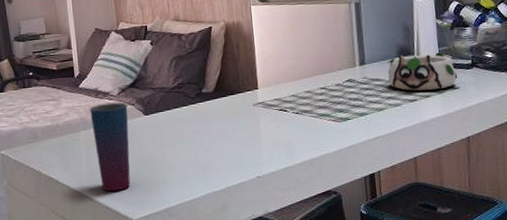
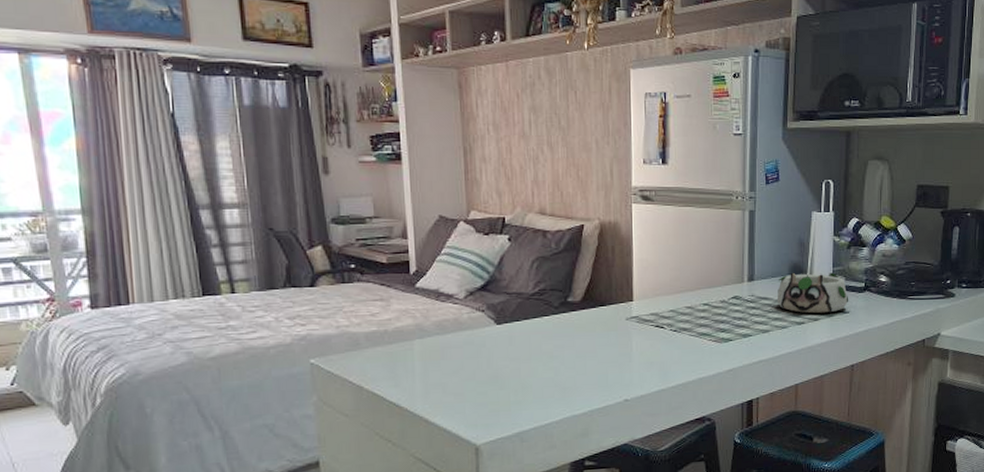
cup: present [90,102,131,192] -> none [428,307,476,412]

